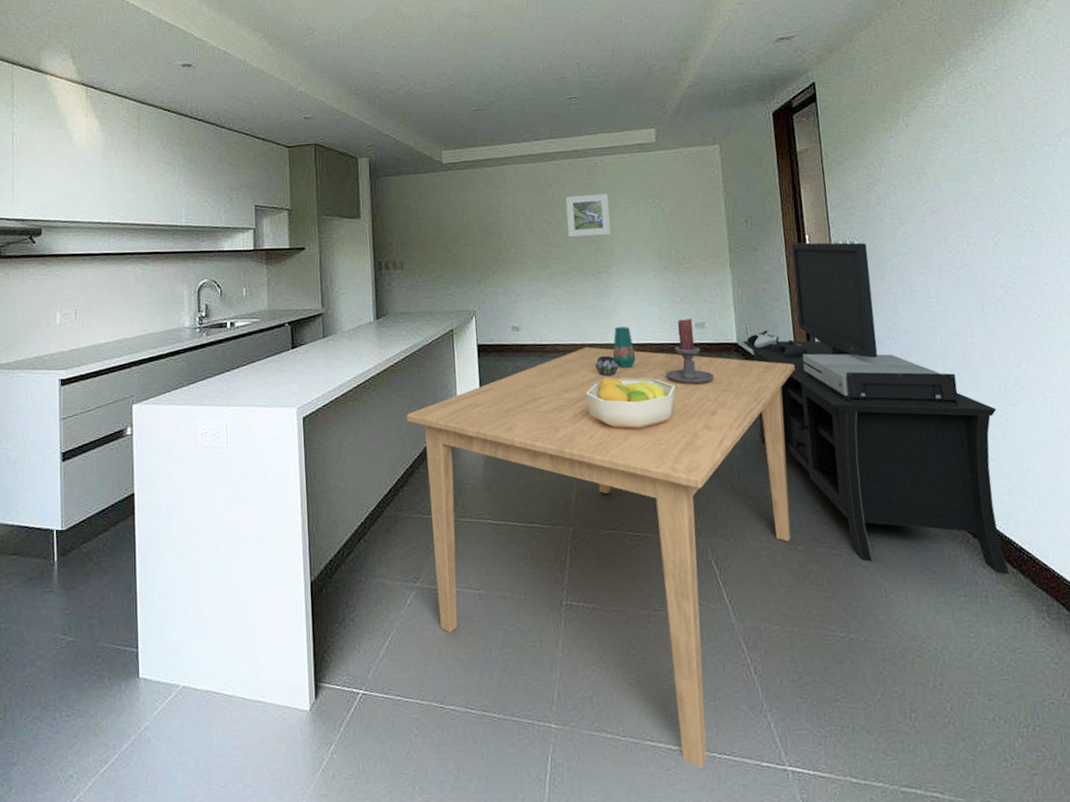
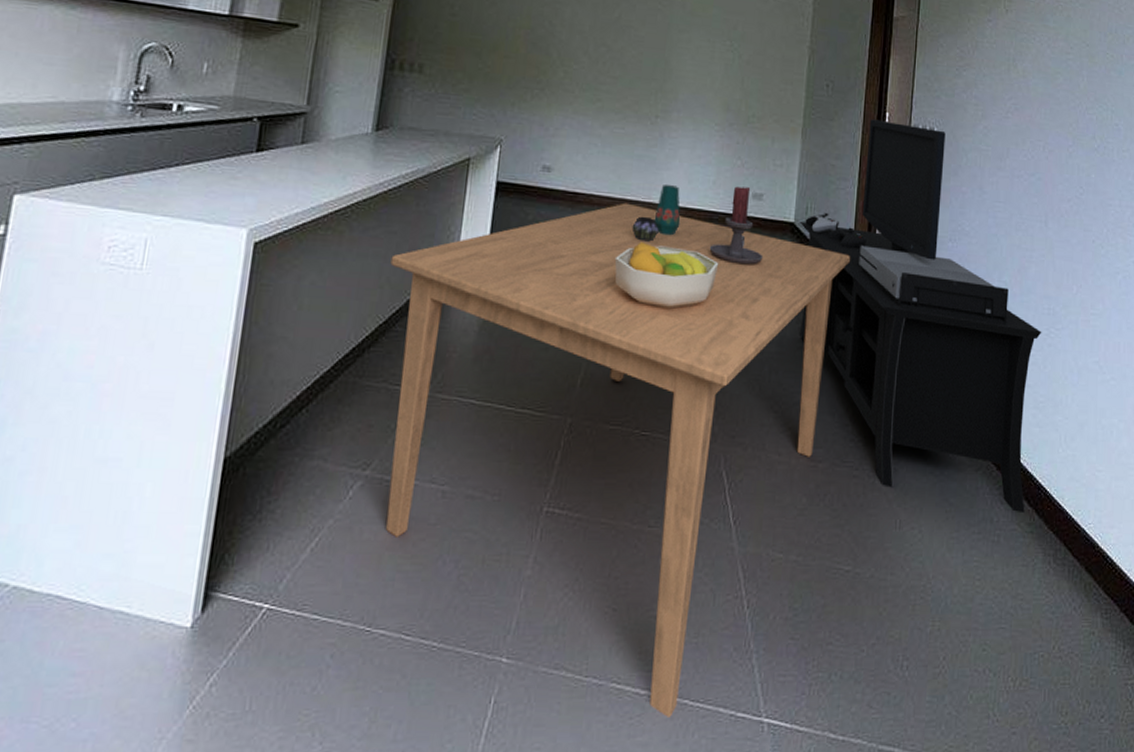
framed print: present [565,193,611,237] -> none [629,20,683,75]

